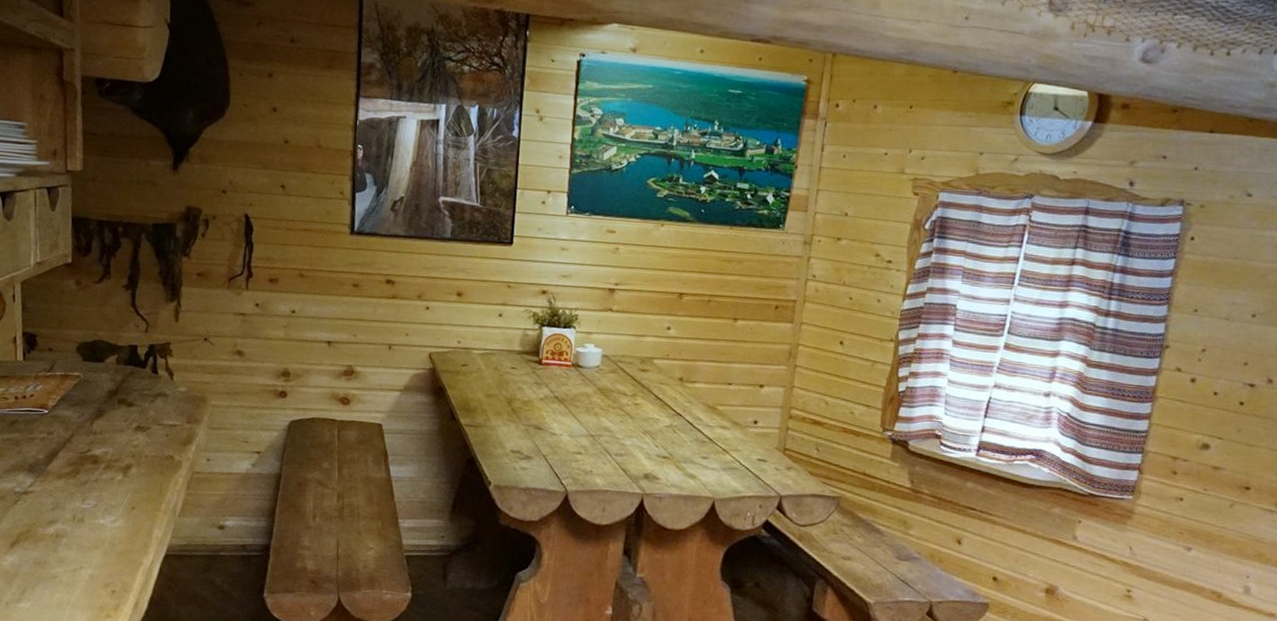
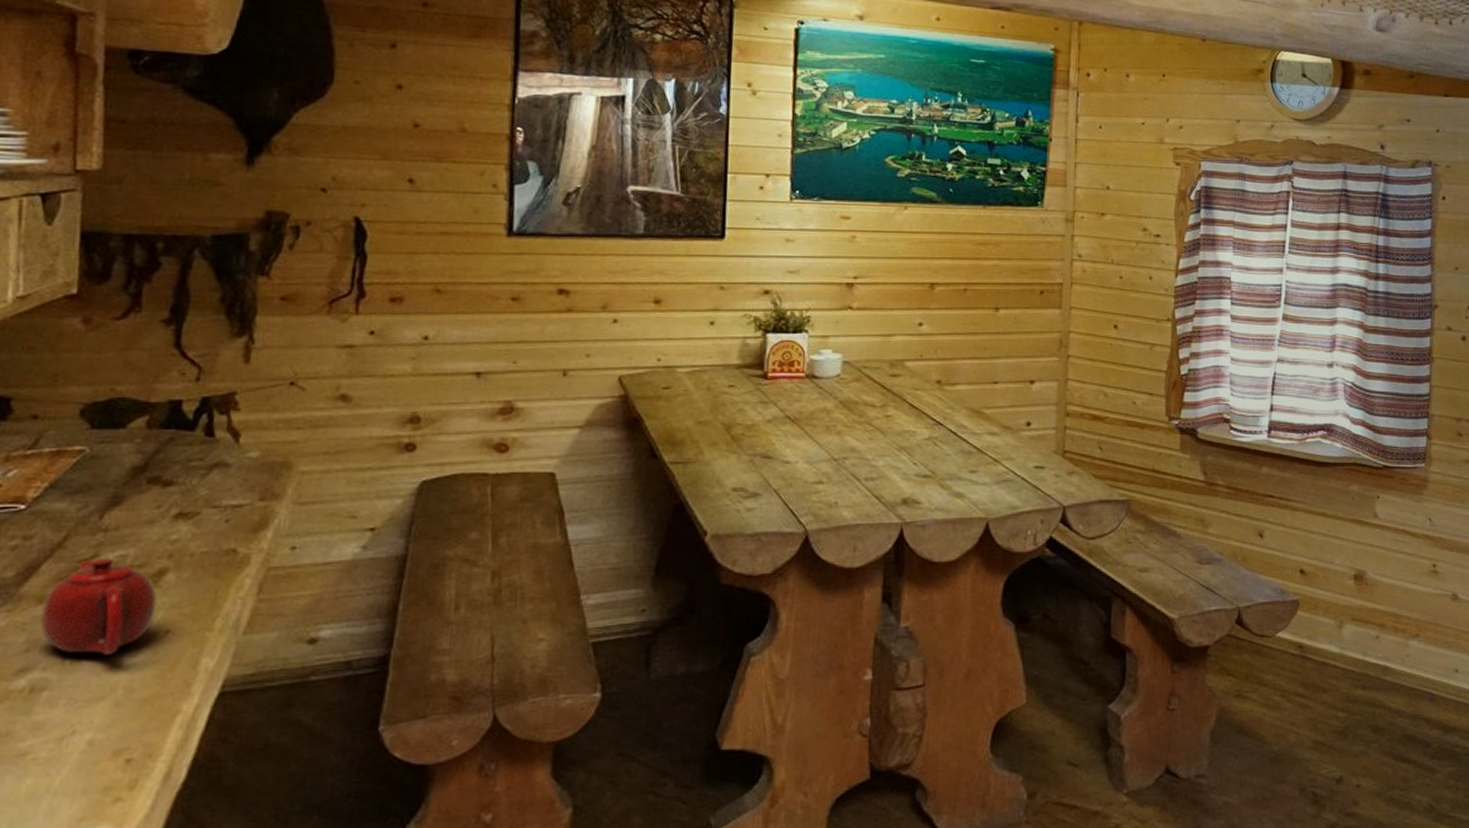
teapot: none [59,452,127,519] -> present [40,558,158,655]

